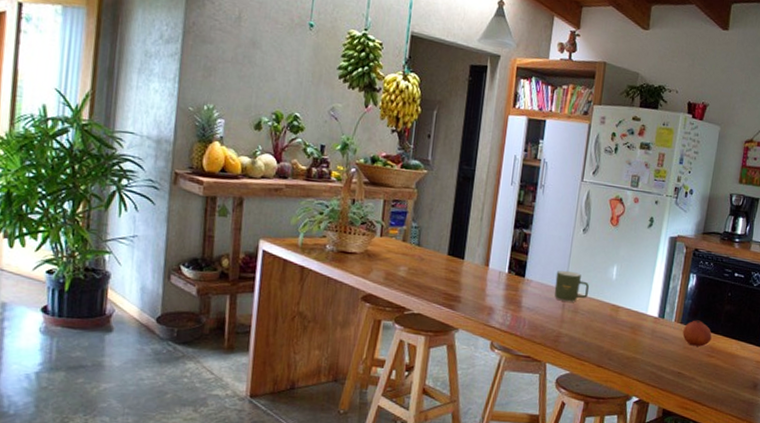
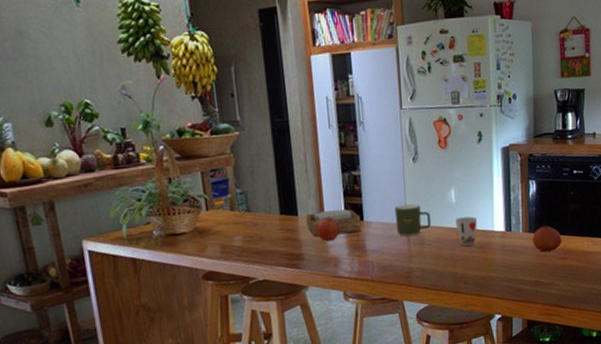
napkin holder: none [470,259,523,287] -> present [306,209,362,236]
fruit: none [478,265,502,289] -> present [316,215,341,241]
cup: none [611,294,633,324] -> present [455,216,477,246]

